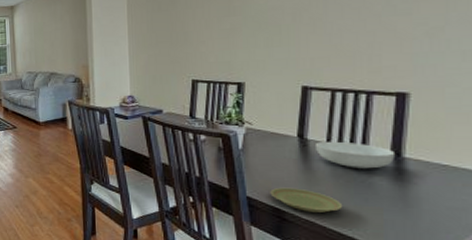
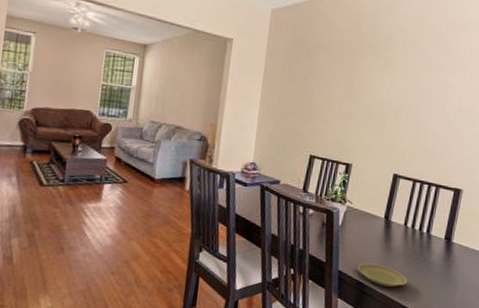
serving bowl: present [316,141,396,169] -> none [396,224,448,251]

